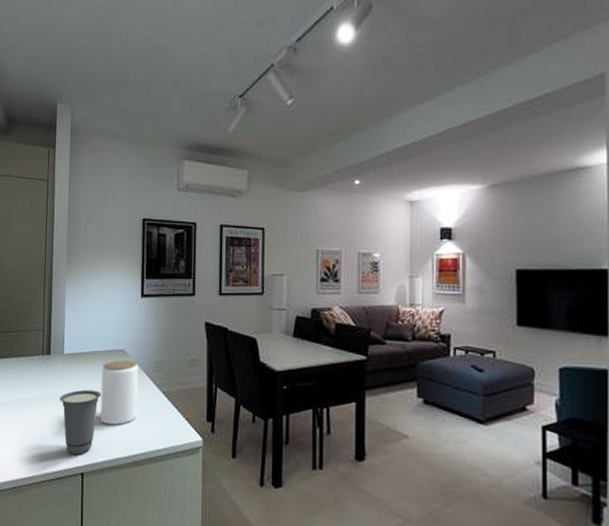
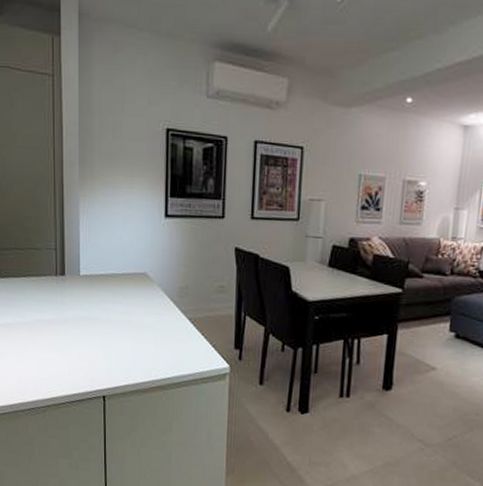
cup: present [59,389,102,455] -> none [76,313,123,378]
jar: present [100,360,139,425] -> none [121,283,163,350]

